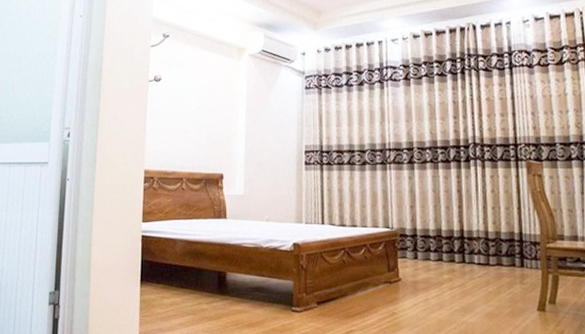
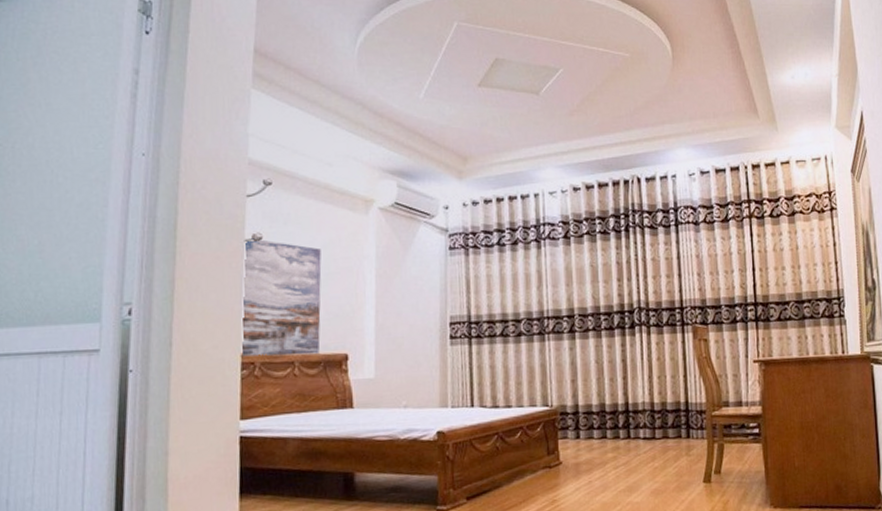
wall art: none [143,79,205,173] -> present [240,238,322,357]

